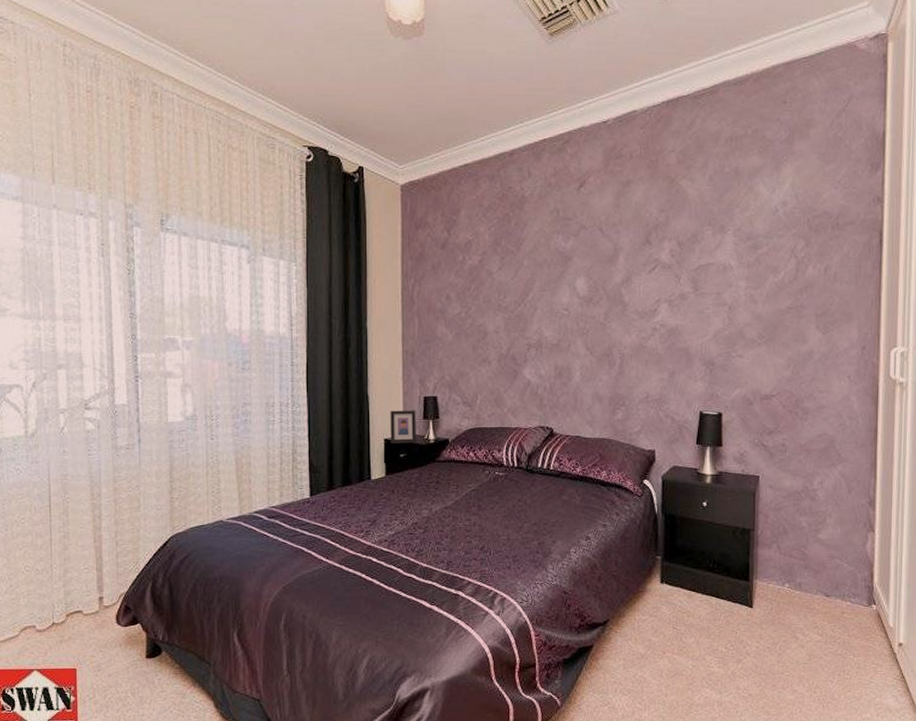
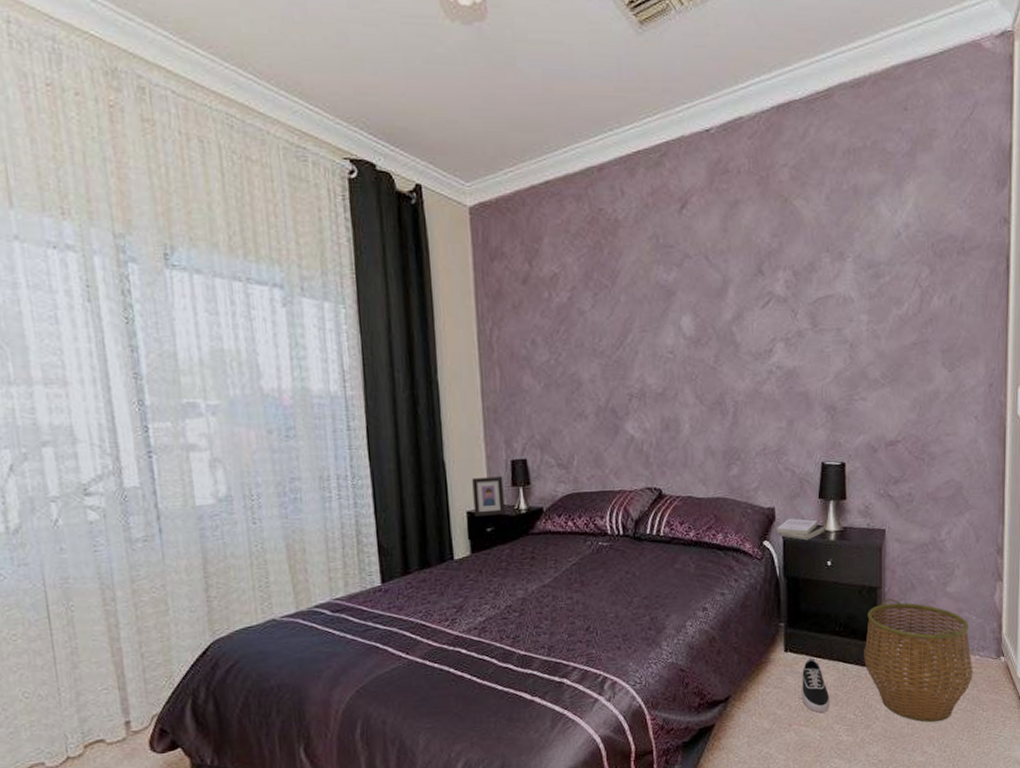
books: none [655,460,702,482] -> present [775,518,826,541]
shoe: none [675,591,702,643] -> present [801,658,830,713]
basket: none [736,541,845,663] -> present [864,599,974,722]

